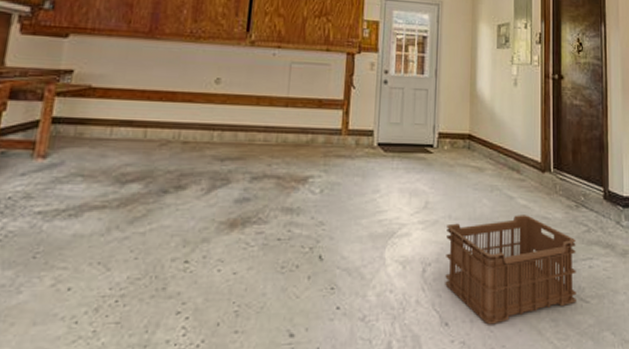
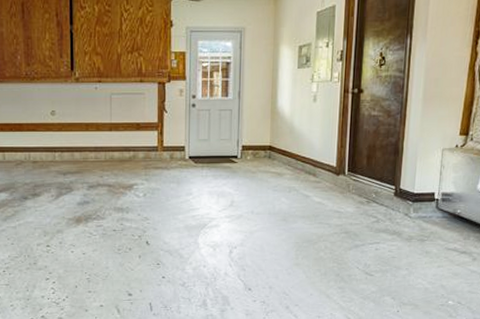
plastic crate: present [445,215,576,325] -> none [248,210,365,290]

